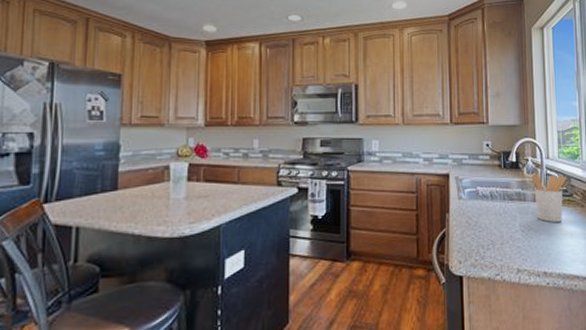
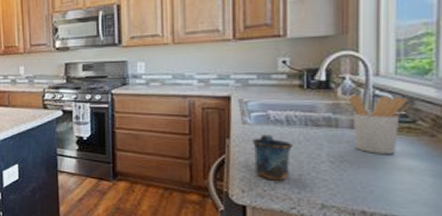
mug: none [465,208,496,250] -> present [251,135,293,181]

